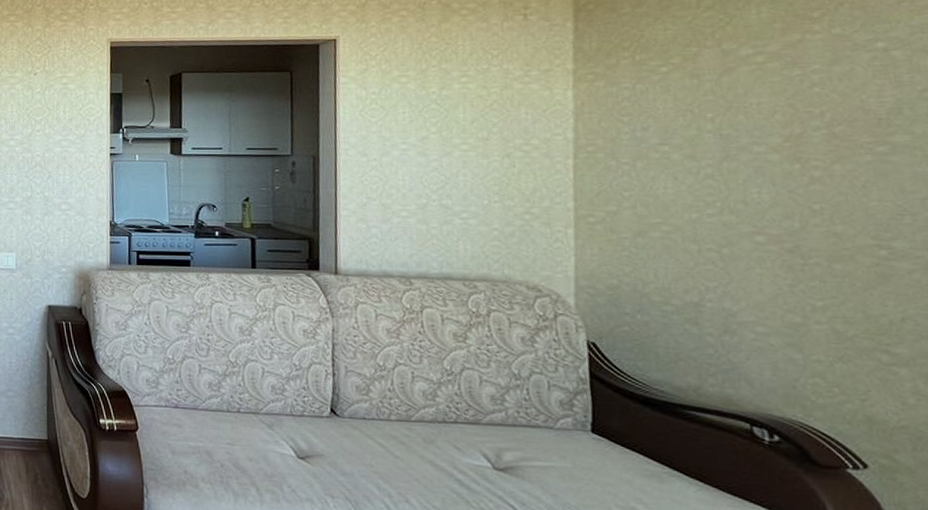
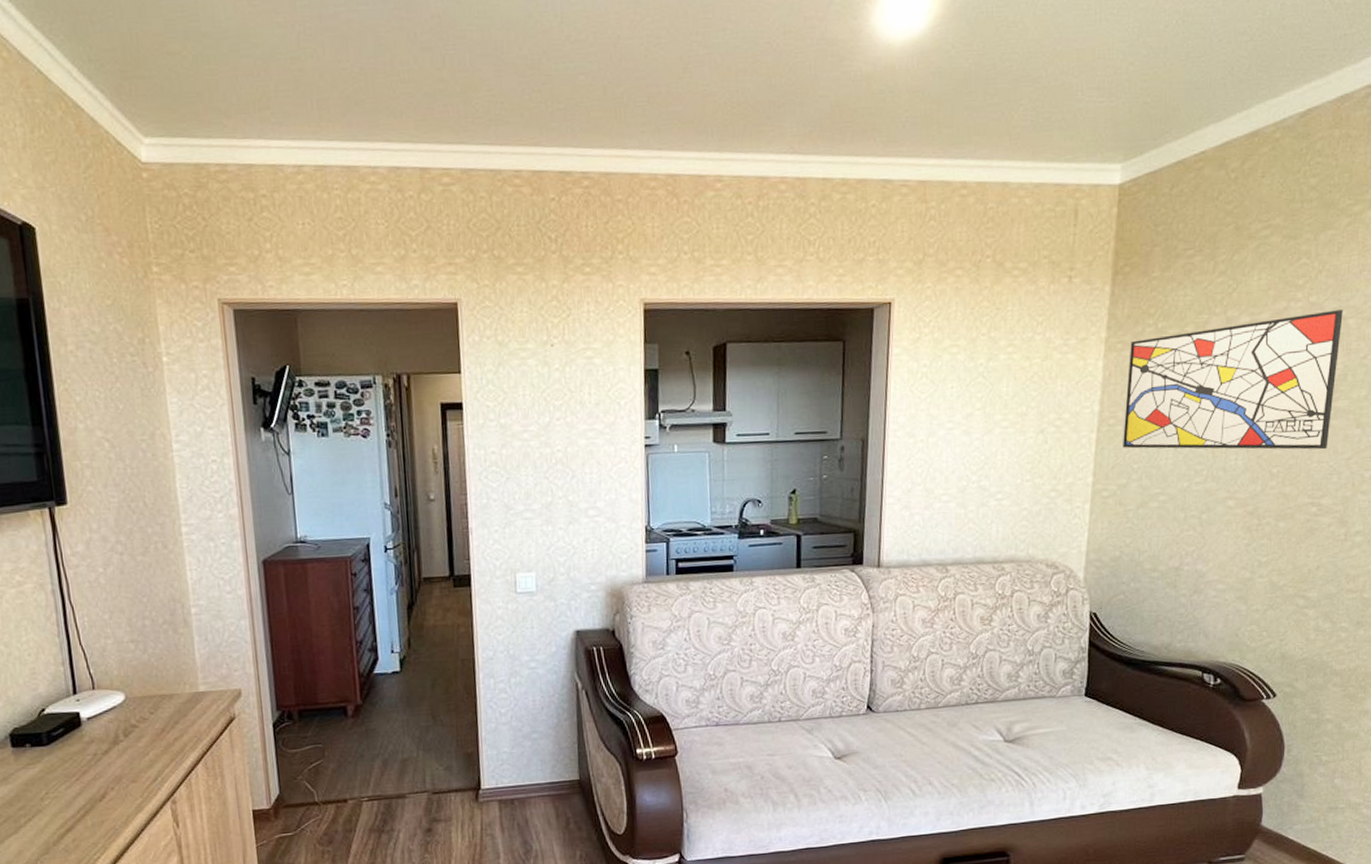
wall art: none [603,41,890,187] -> present [1123,310,1343,450]

